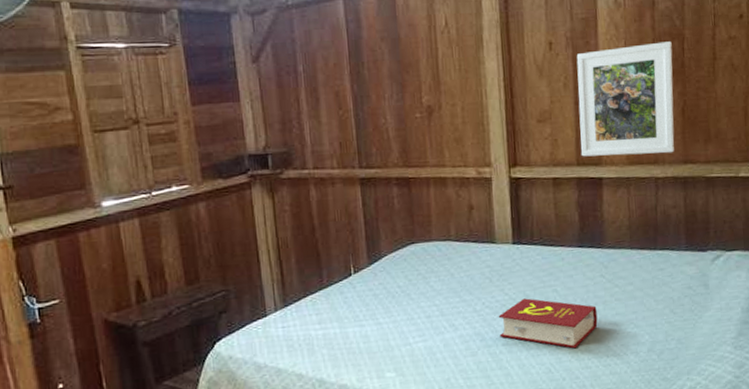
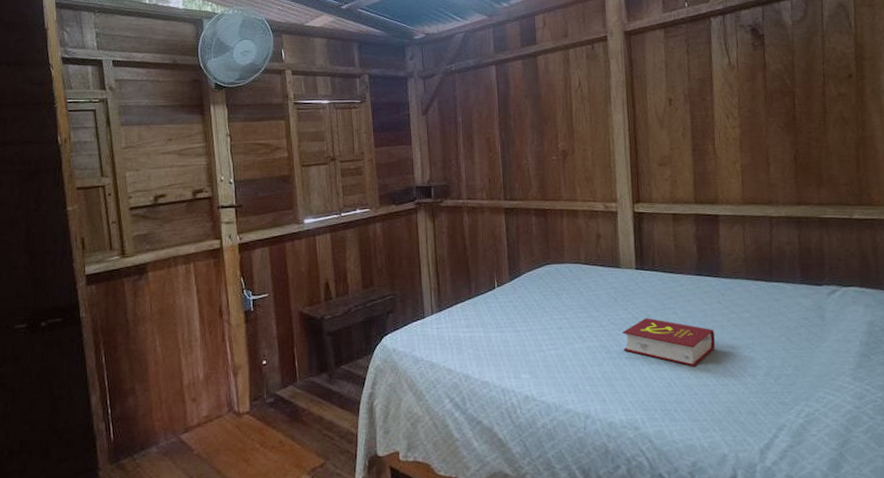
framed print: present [576,41,675,157] -> none [694,98,788,196]

